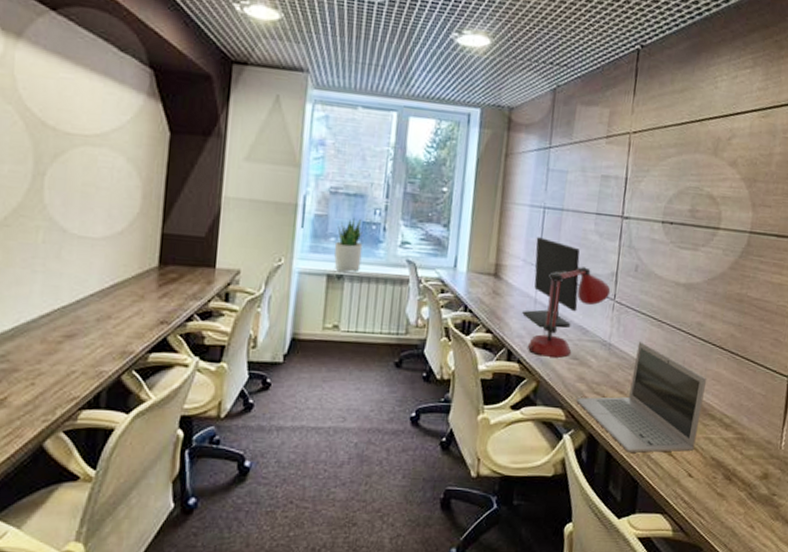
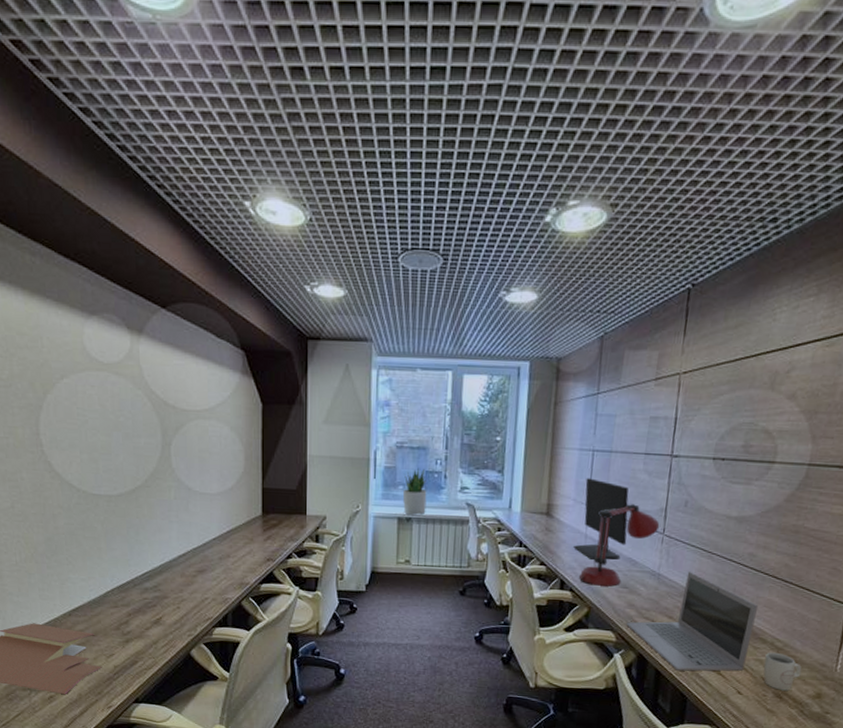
mug: none [712,429,749,472] -> present [763,652,802,691]

